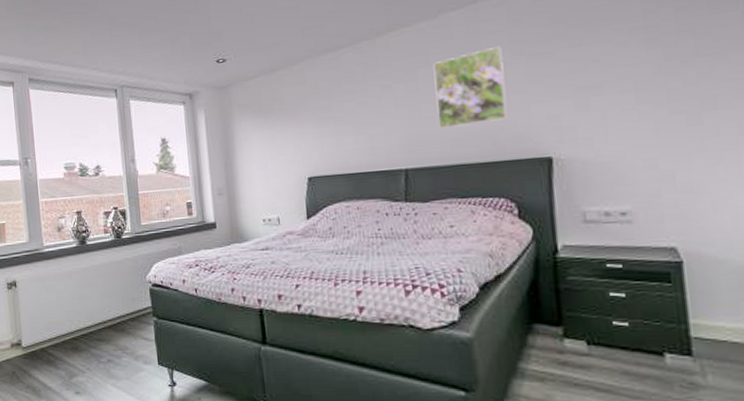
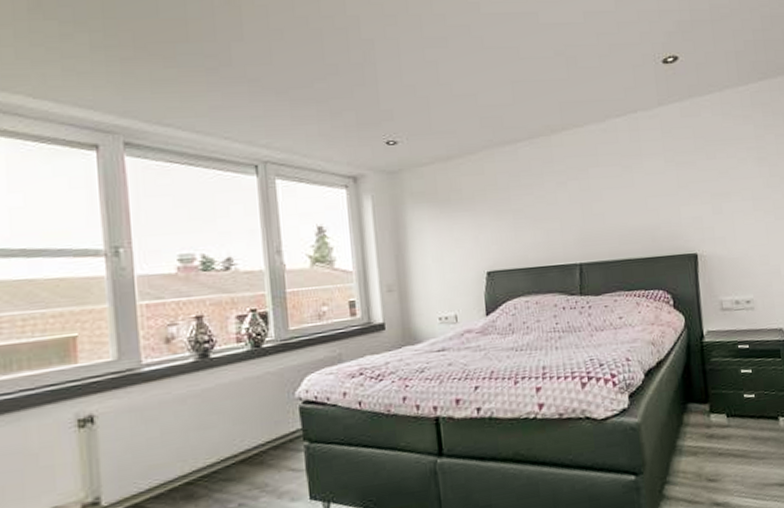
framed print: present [433,47,508,129] -> none [602,154,663,225]

